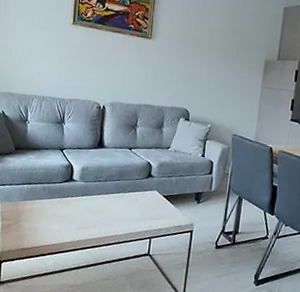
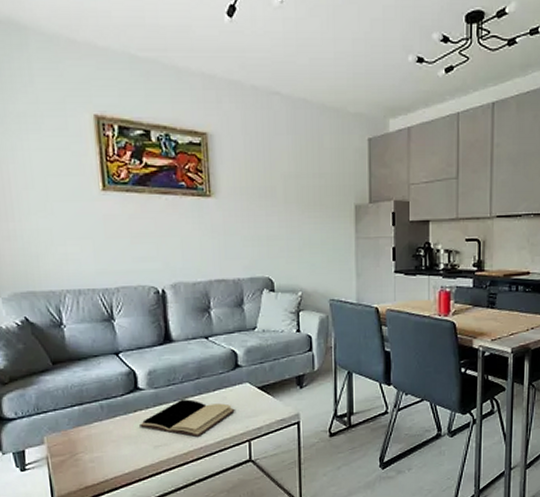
book: none [69,194,144,227] -> present [140,398,236,437]

